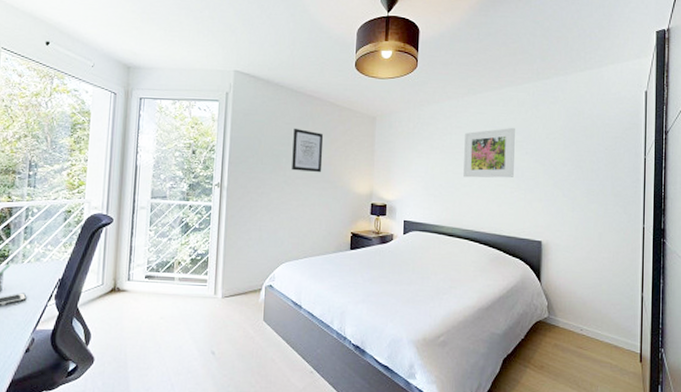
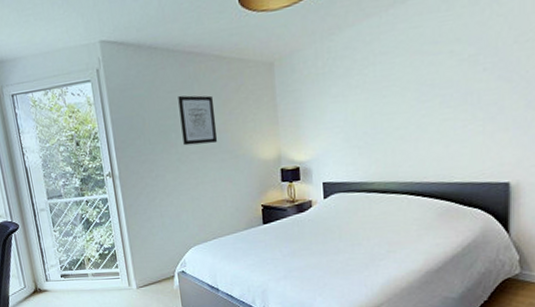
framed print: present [463,127,515,178] -> none [393,37,466,118]

